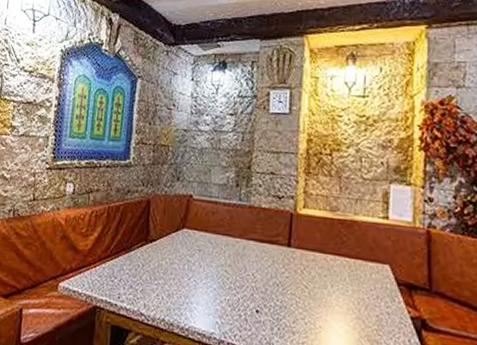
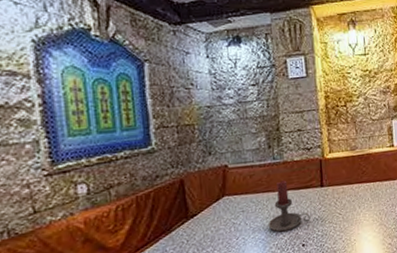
candle holder: none [222,227,270,289] -> present [268,180,310,233]

